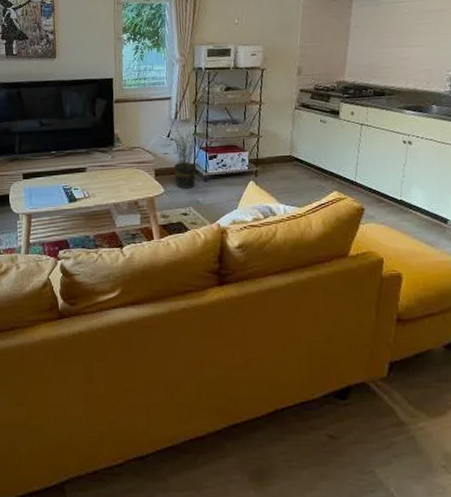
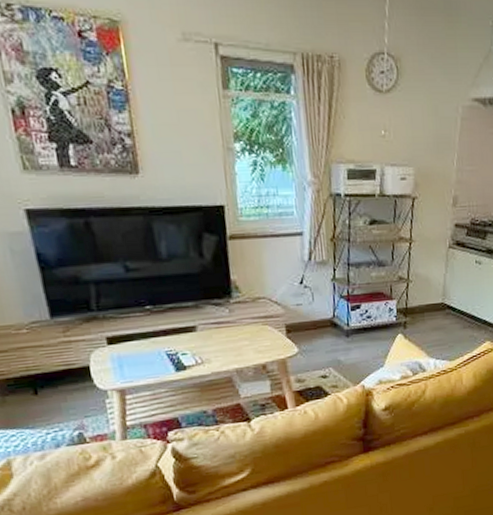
potted plant: present [173,126,203,189] -> none [308,270,344,347]

